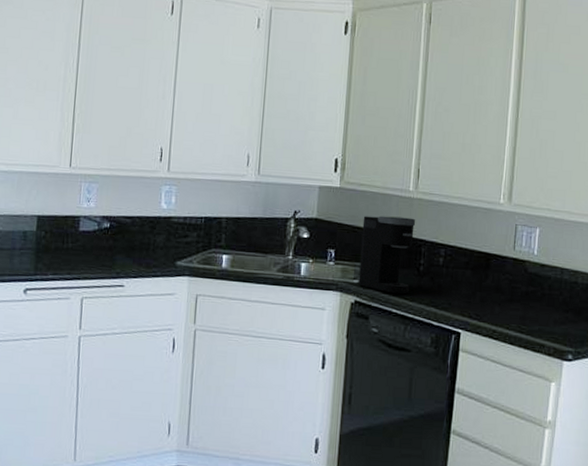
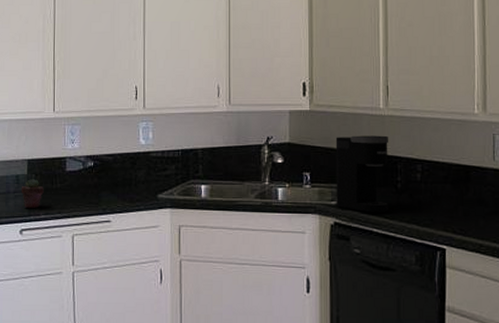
potted succulent: none [29,236,53,267] -> present [22,179,44,208]

